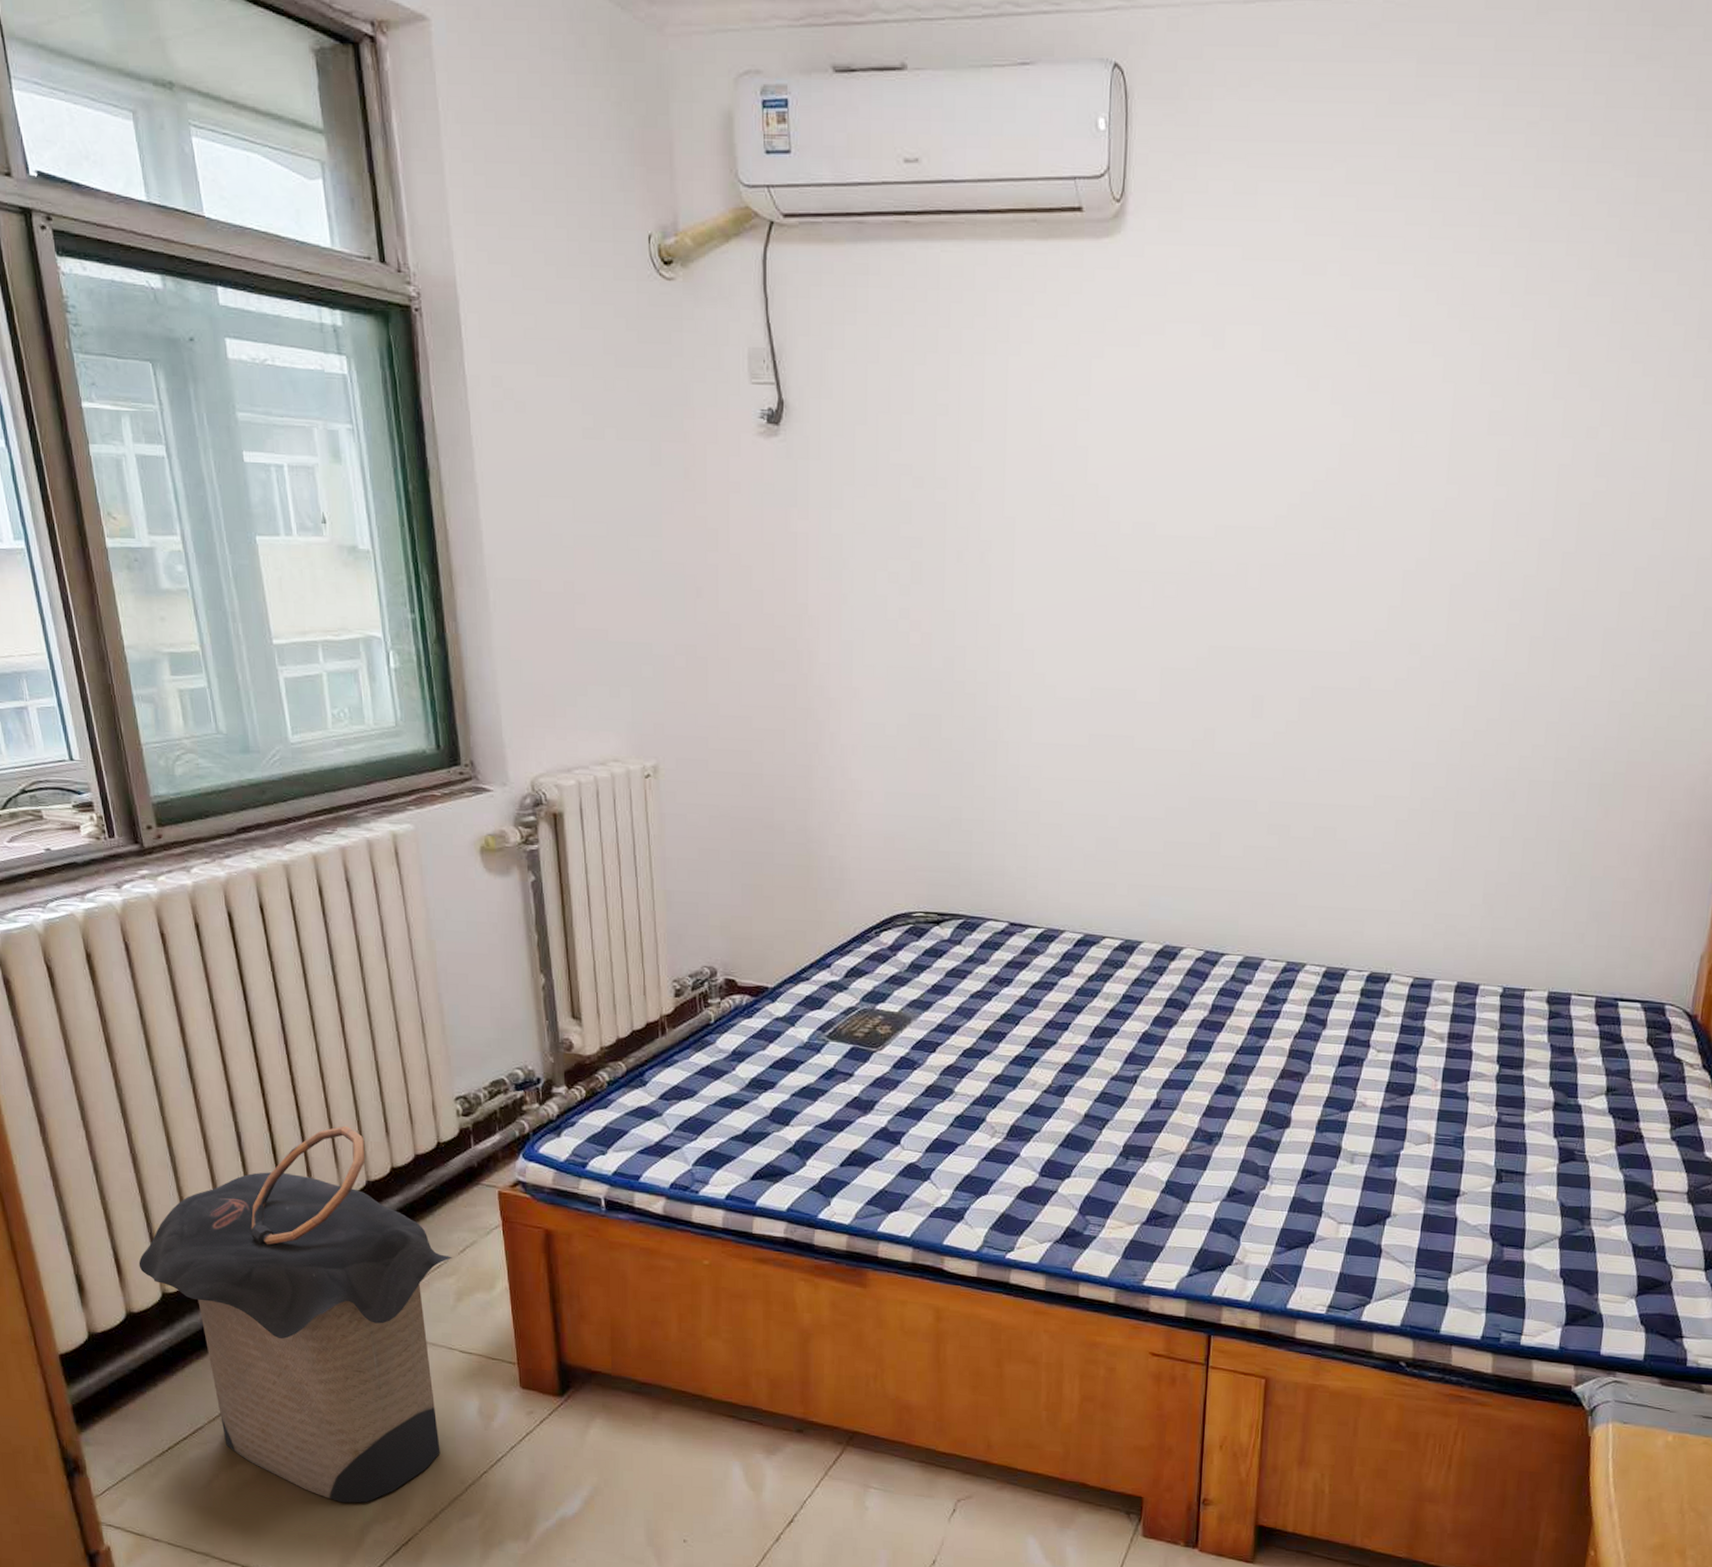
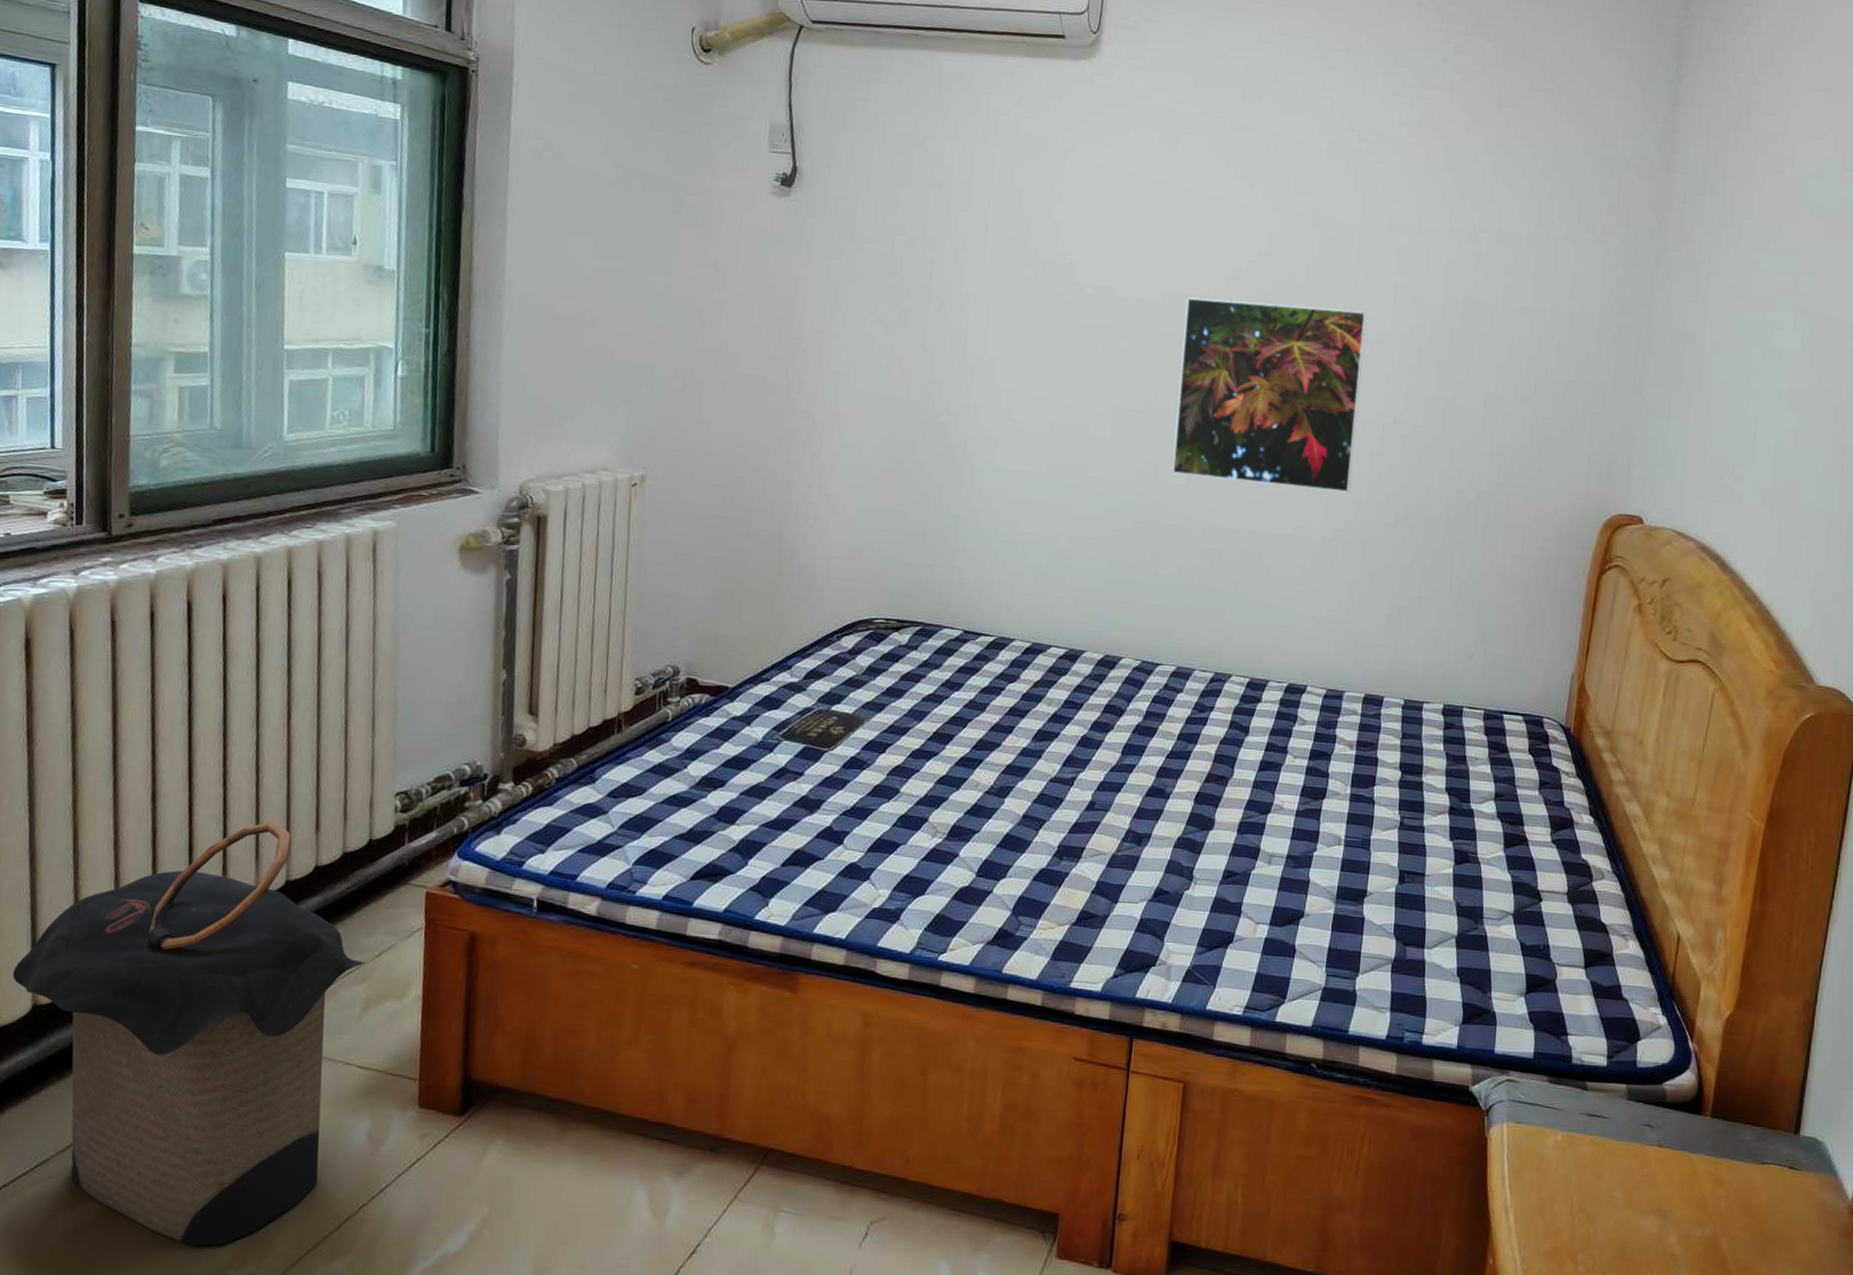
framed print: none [1231,530,1459,756] -> present [1171,297,1366,493]

